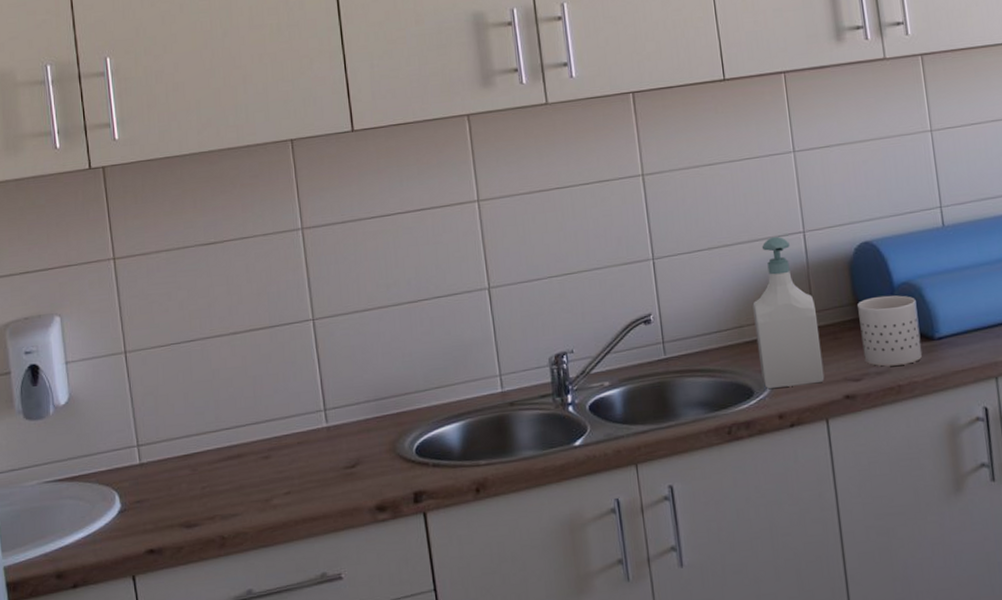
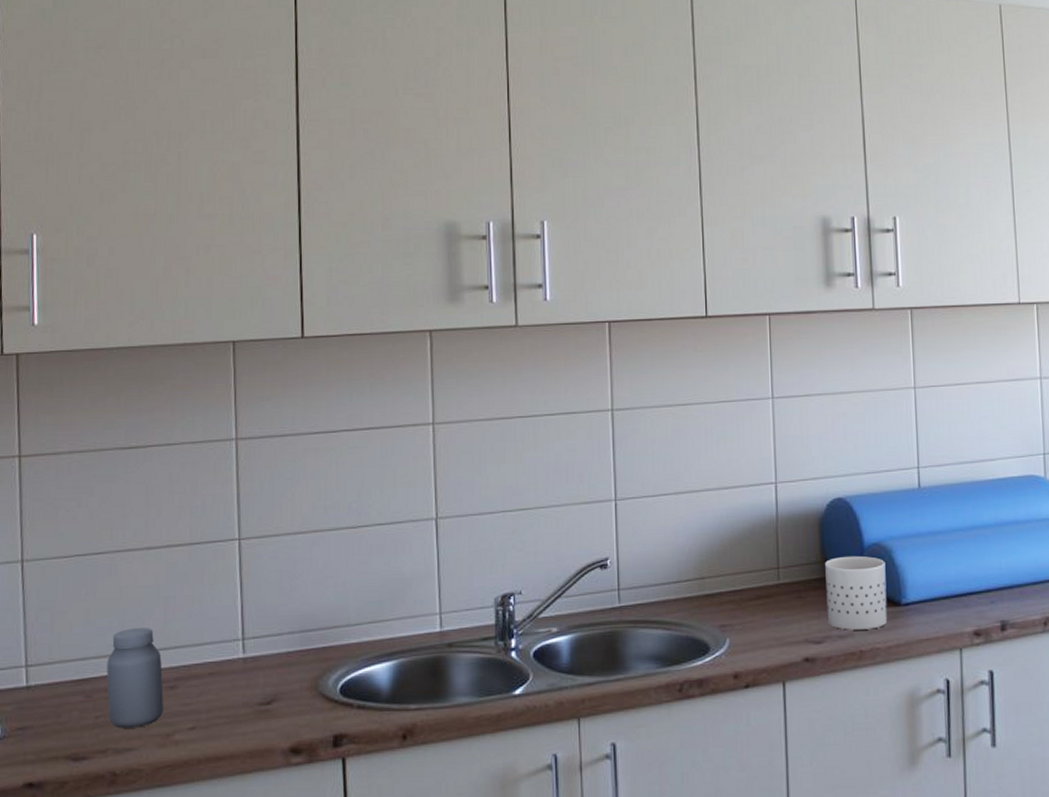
jar: none [207,405,261,497] -> present [106,628,164,729]
soap bottle: present [752,237,825,388] -> none [716,486,785,646]

